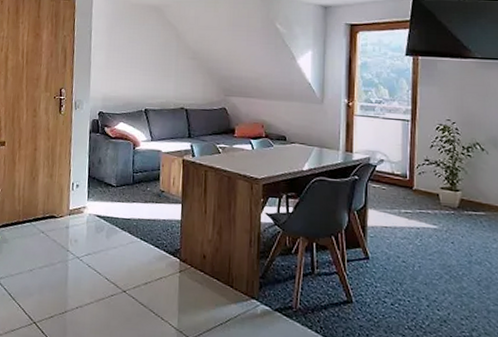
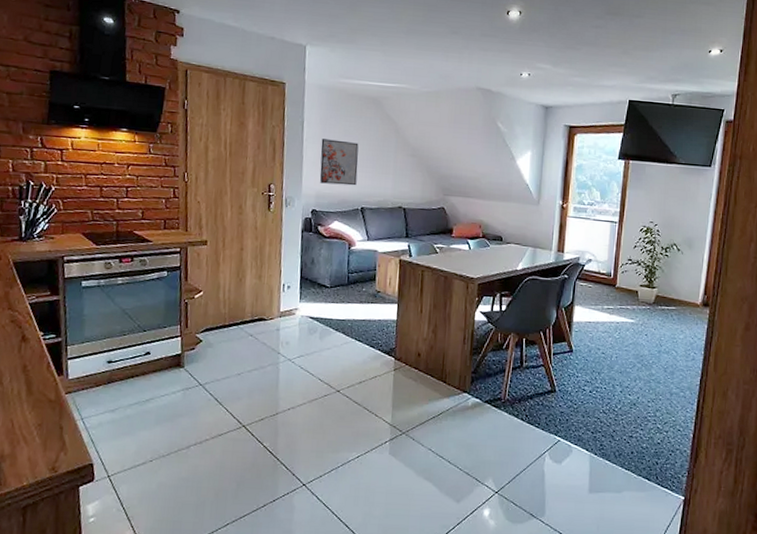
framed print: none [106,45,142,89] -> present [319,139,359,186]

